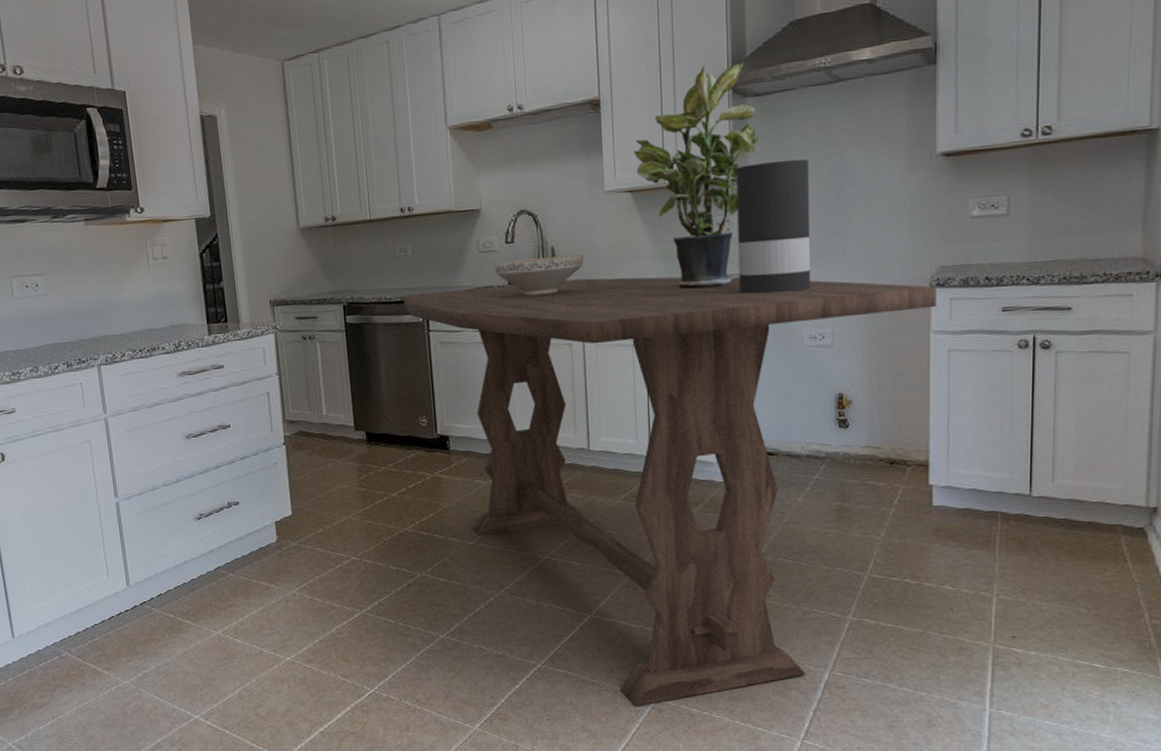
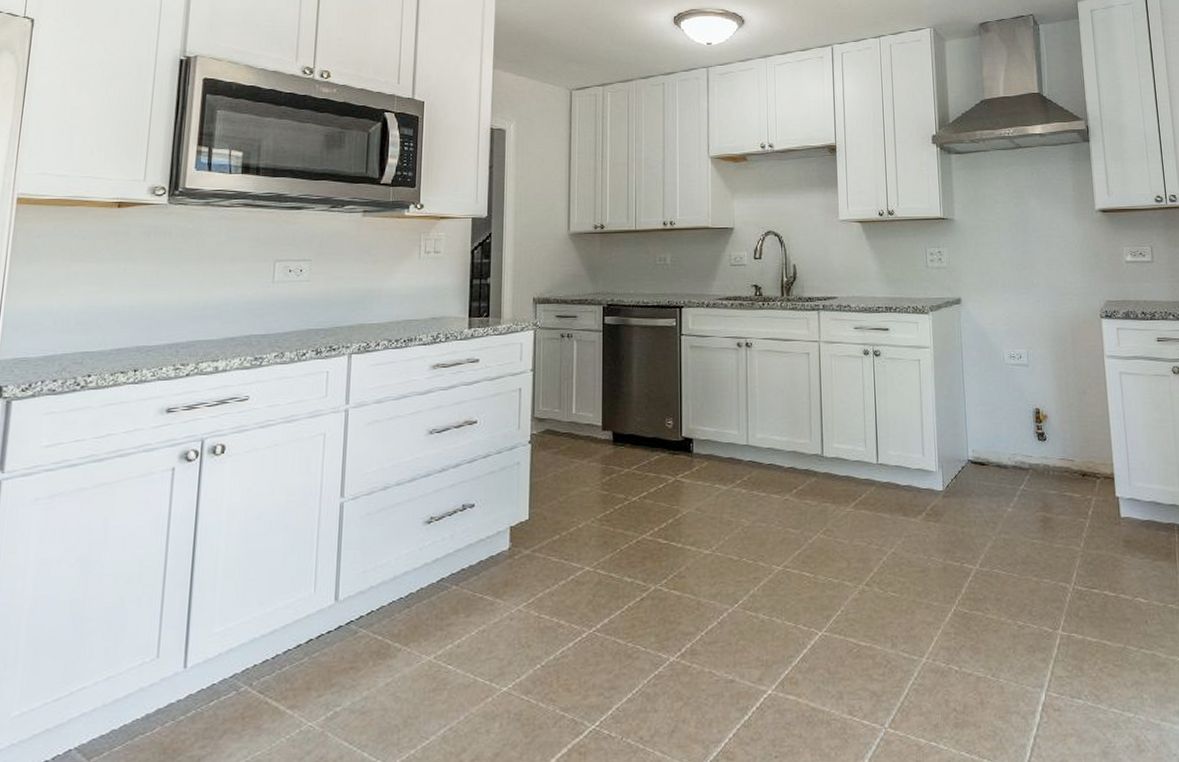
dining table: present [403,277,936,706] -> none [659,294,1107,738]
decorative bowl: present [494,254,583,296] -> none [743,273,820,307]
potted plant: present [634,63,760,290] -> none [863,126,962,309]
vase: present [736,159,812,294] -> none [945,205,1009,316]

